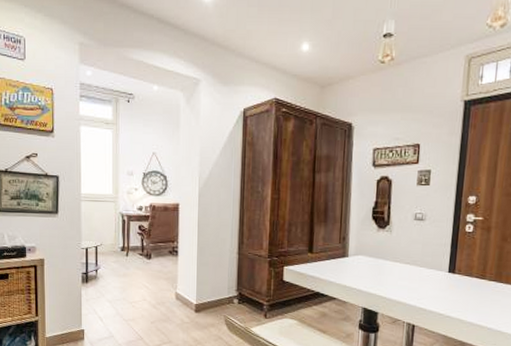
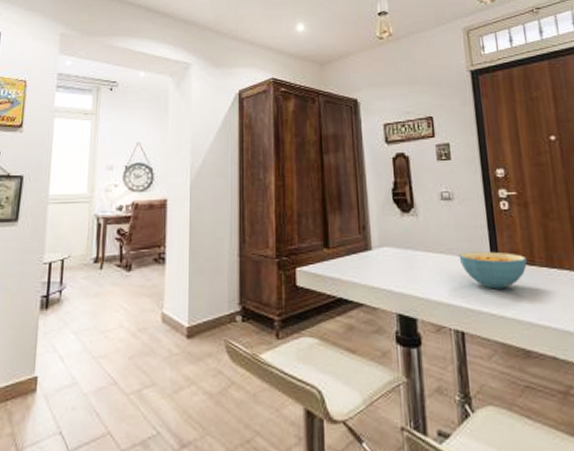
cereal bowl: none [421,264,479,296] -> present [459,251,527,289]

